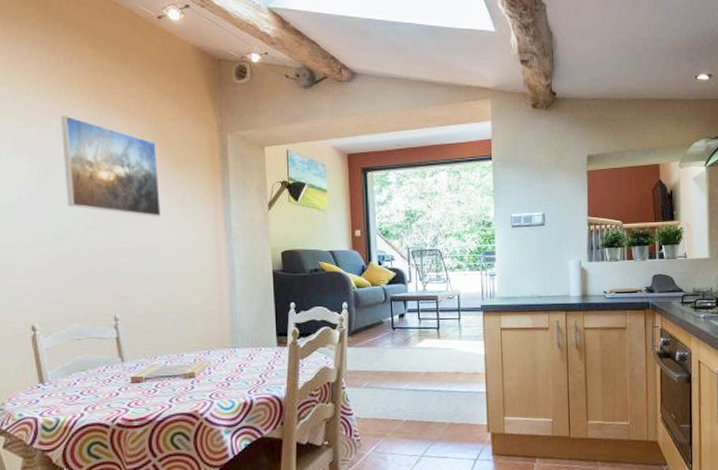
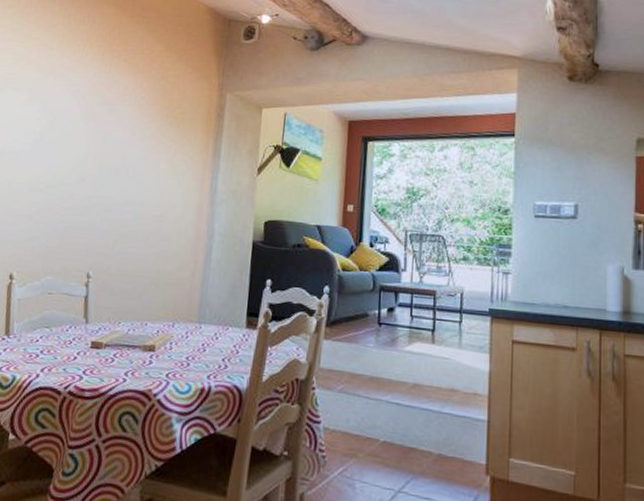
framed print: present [61,115,161,217] -> none [66,68,157,174]

